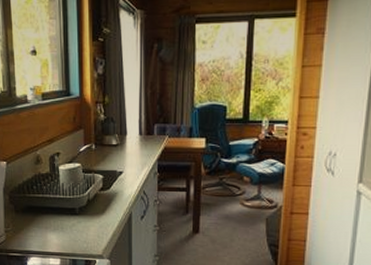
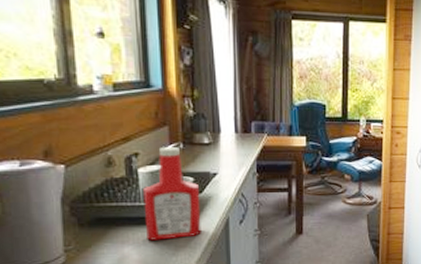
ketchup bottle: none [63,148,108,229] -> present [143,147,201,241]

